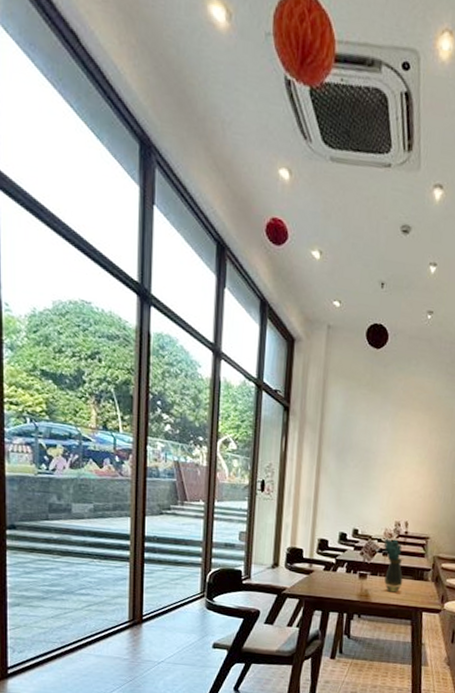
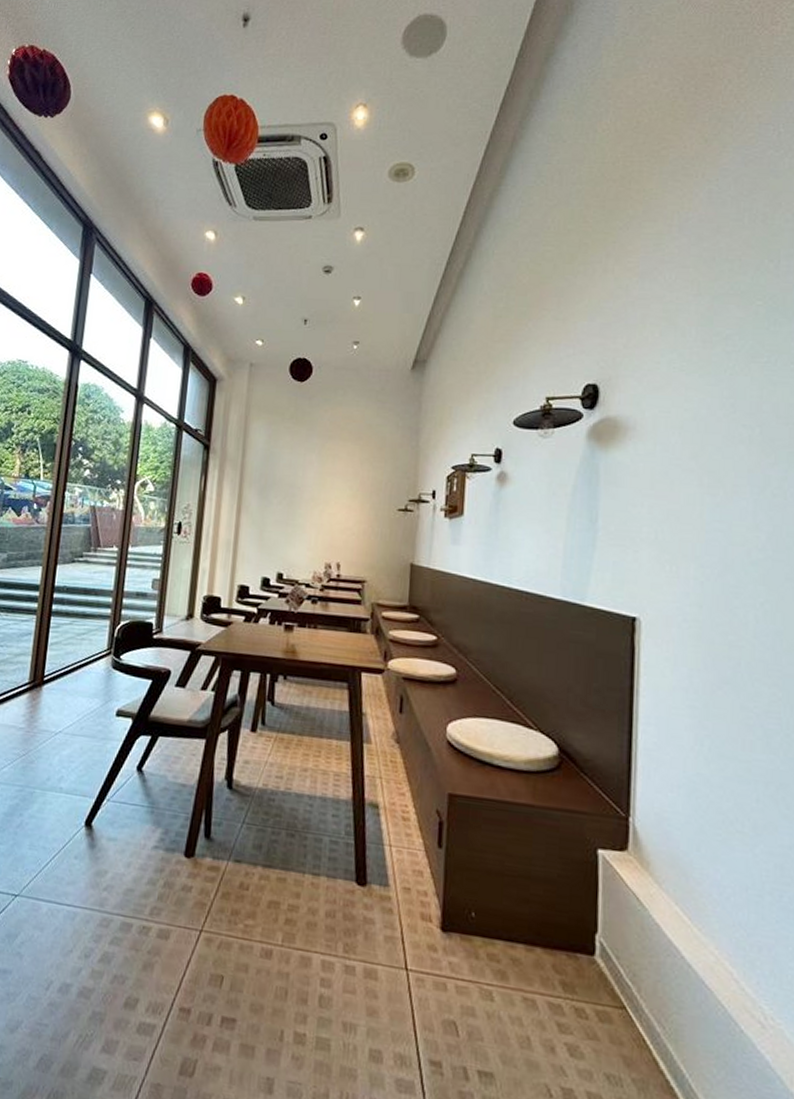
vase: present [383,536,403,593] -> none [312,580,337,648]

